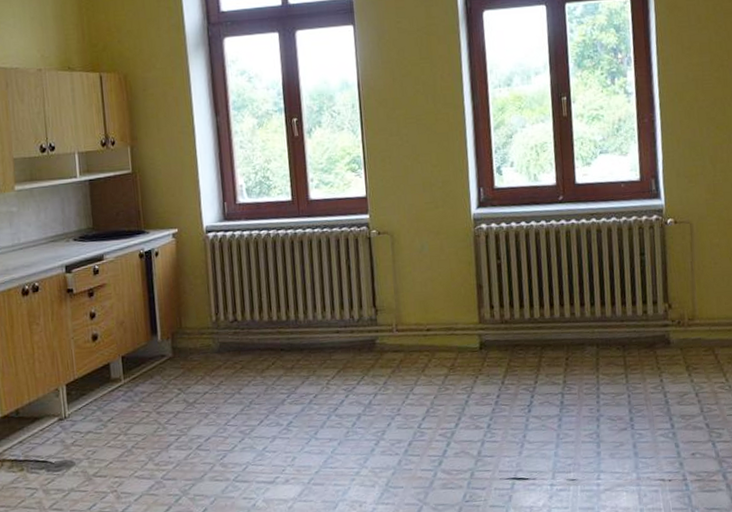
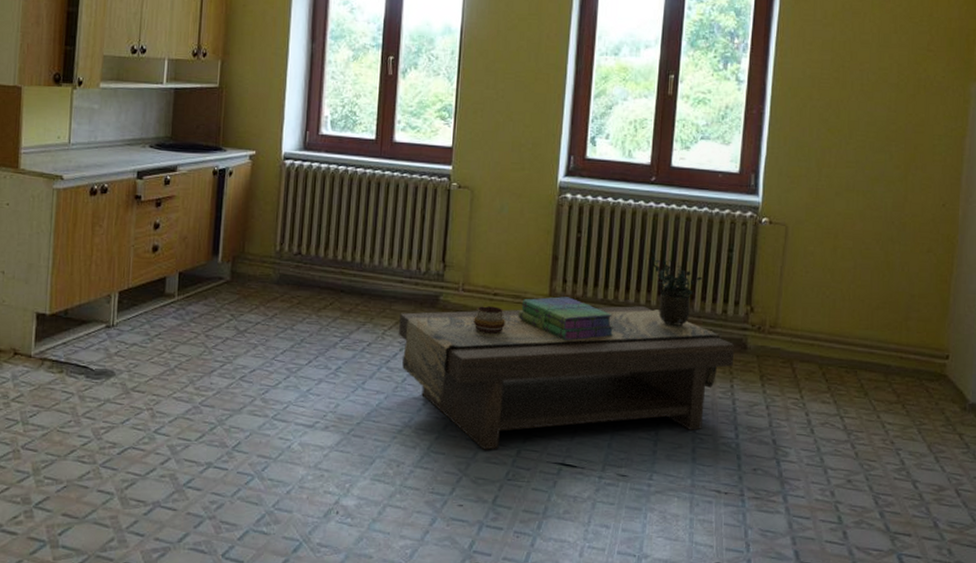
coffee table: none [340,319,660,478] -> present [399,306,735,450]
decorative bowl: none [411,341,442,368] -> present [473,306,505,334]
stack of books: none [452,321,545,363] -> present [518,296,614,340]
potted plant: none [569,264,620,333] -> present [651,249,702,326]

